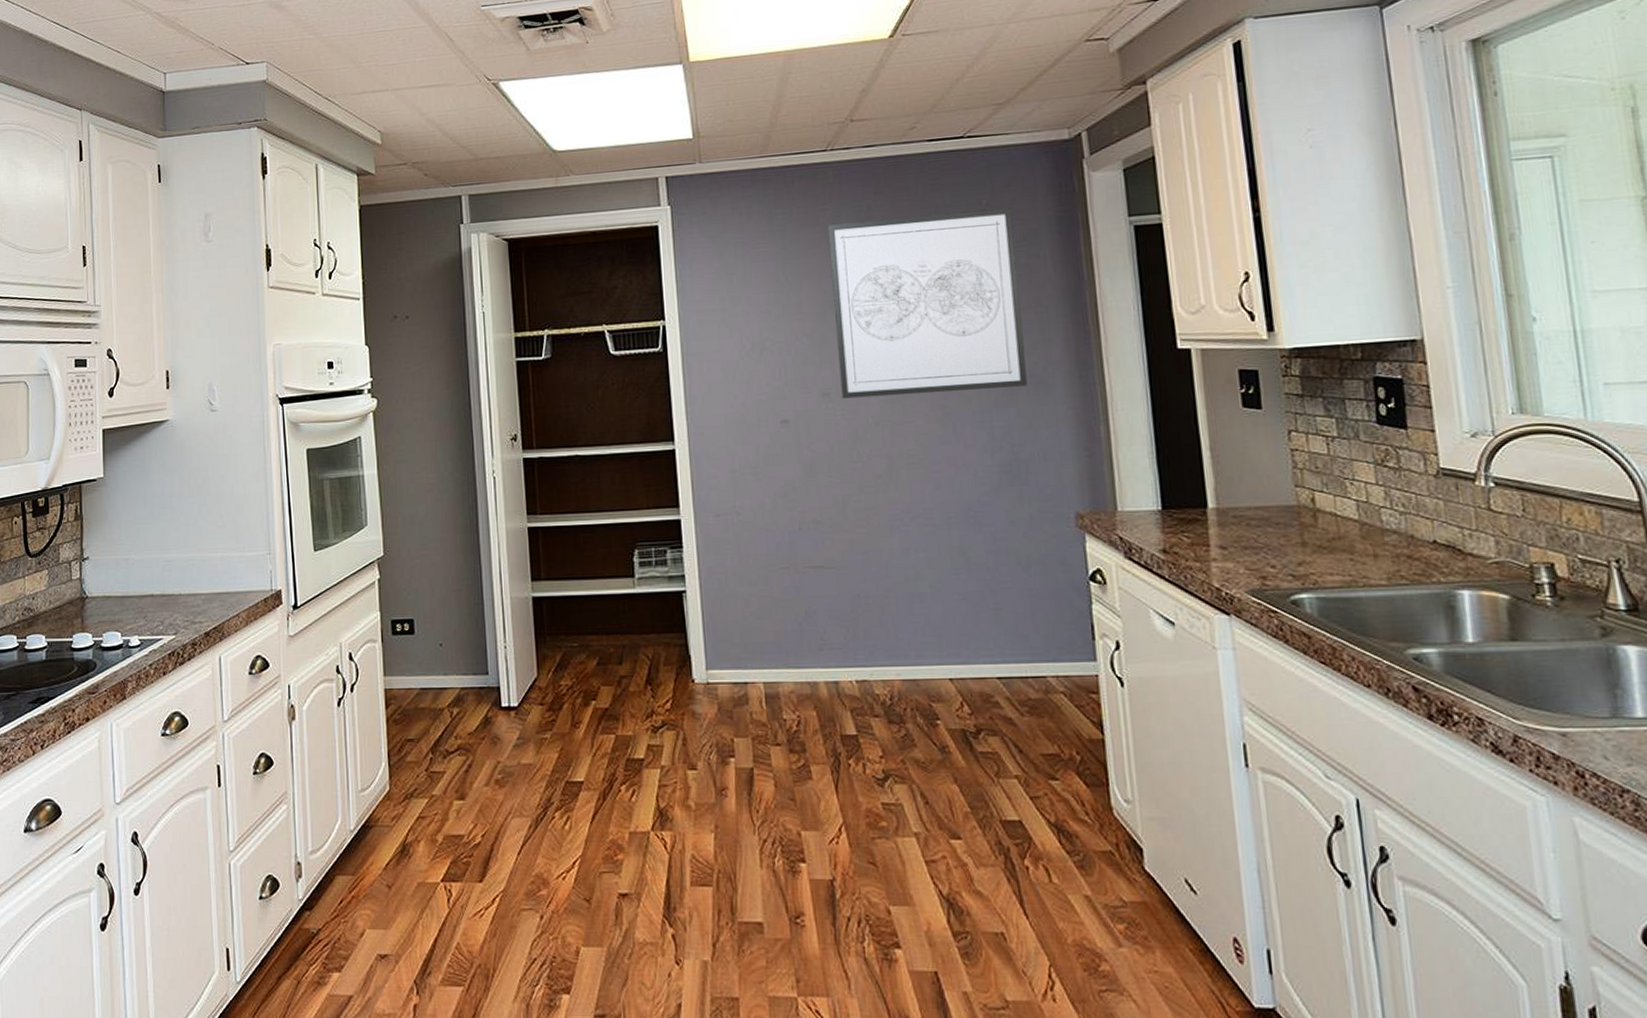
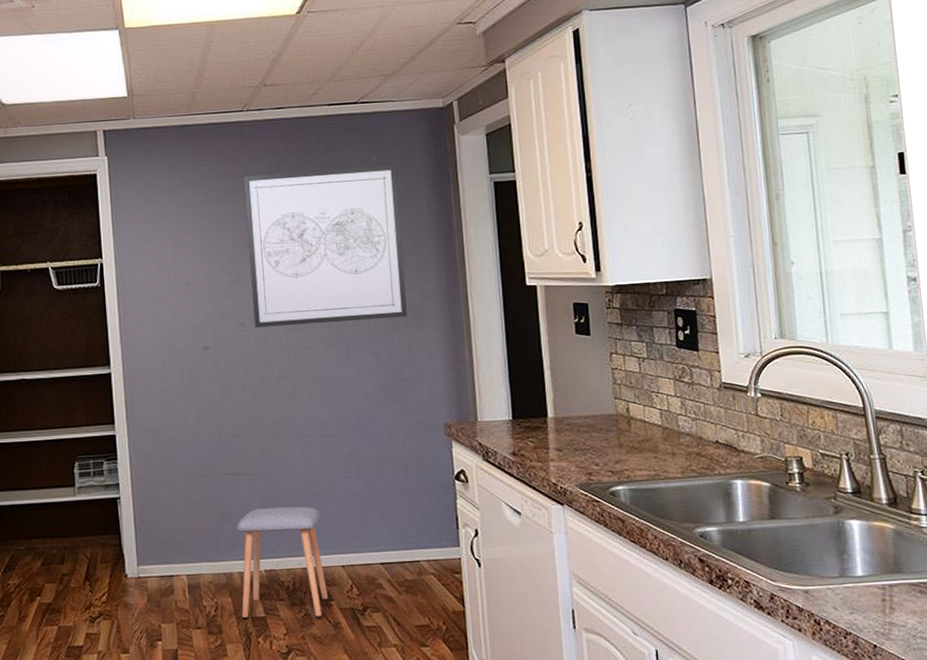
stool: none [822,607,933,739] -> present [236,506,328,620]

